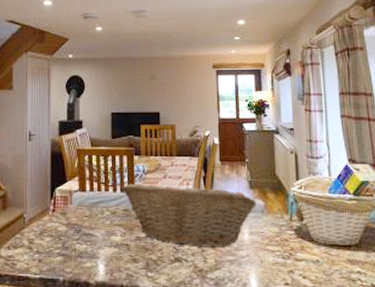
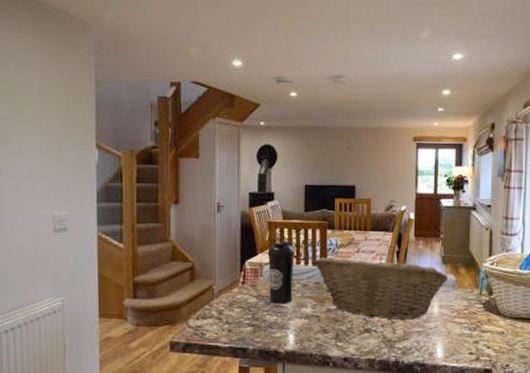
water bottle: none [77,168,103,233] -> present [267,241,295,304]

